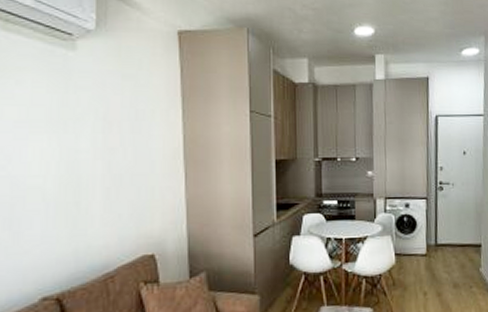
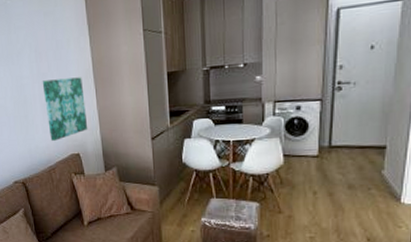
wall art: none [108,157,171,238] -> present [42,77,88,141]

